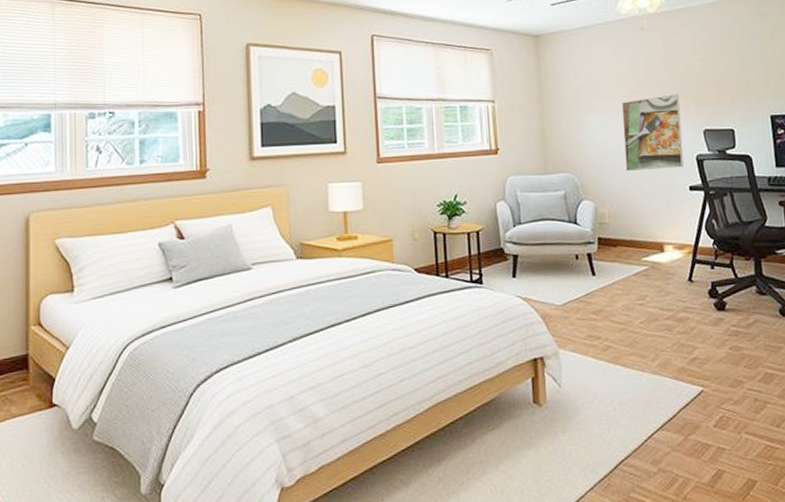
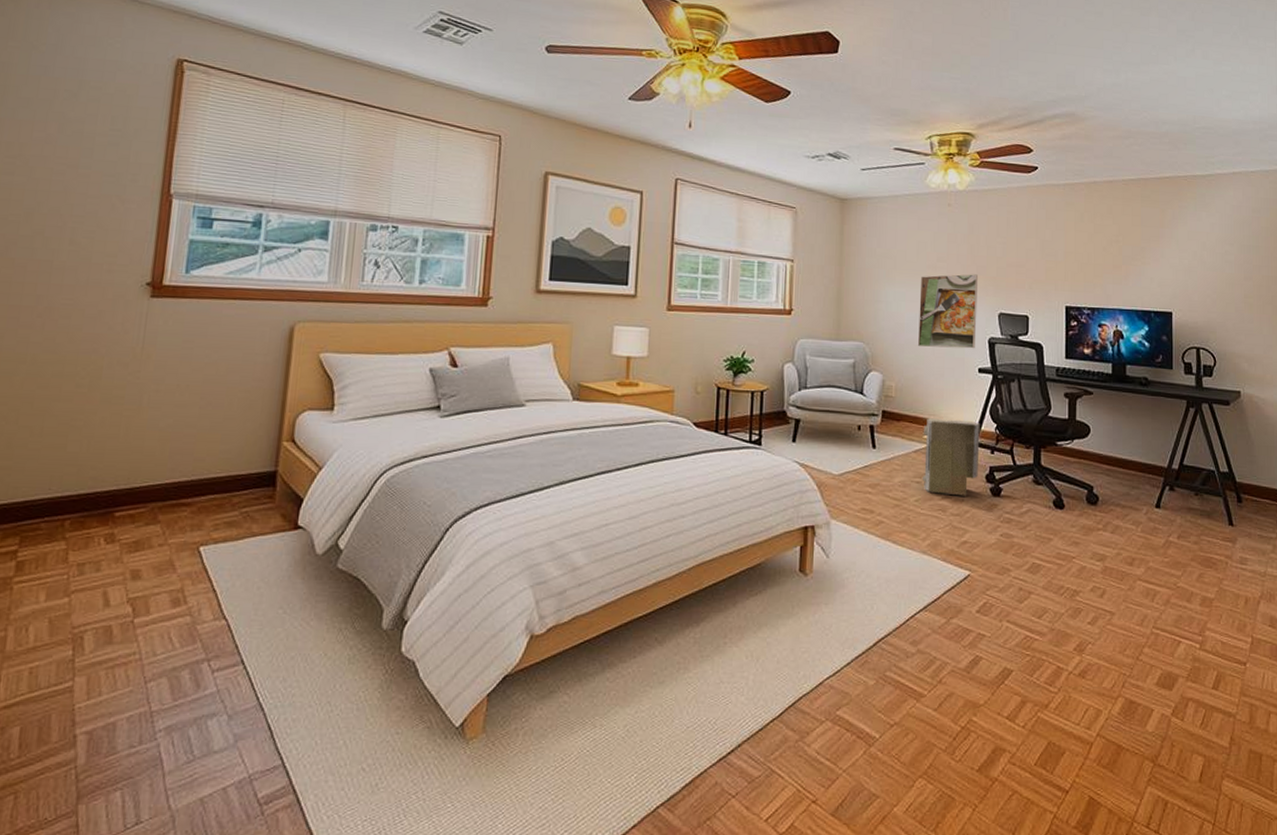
air purifier: none [641,239,701,314] -> present [923,418,980,496]

